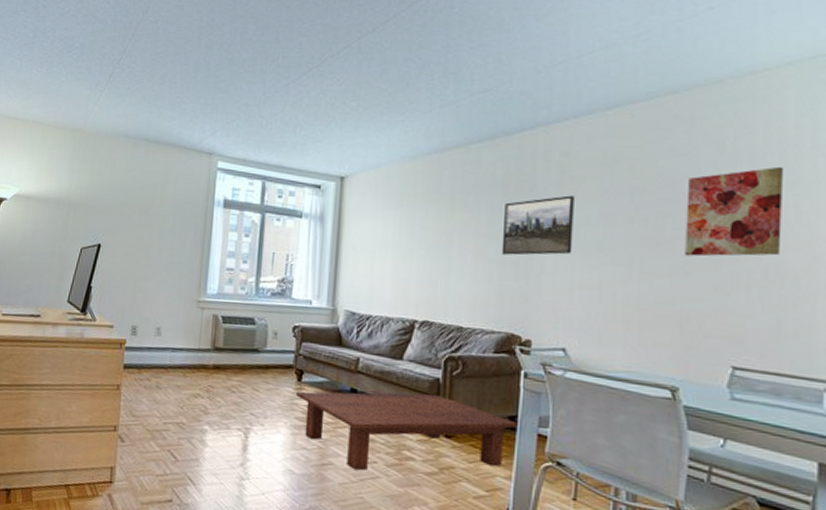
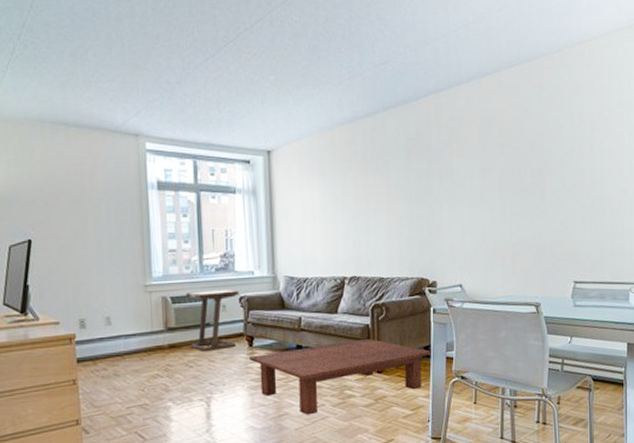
side table: none [236,313,294,379] -> present [186,289,239,351]
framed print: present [501,195,574,256] -> none [408,154,462,211]
wall art: present [685,166,784,257] -> none [540,120,603,198]

